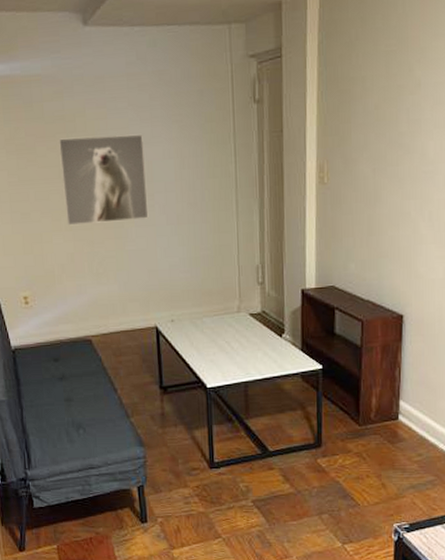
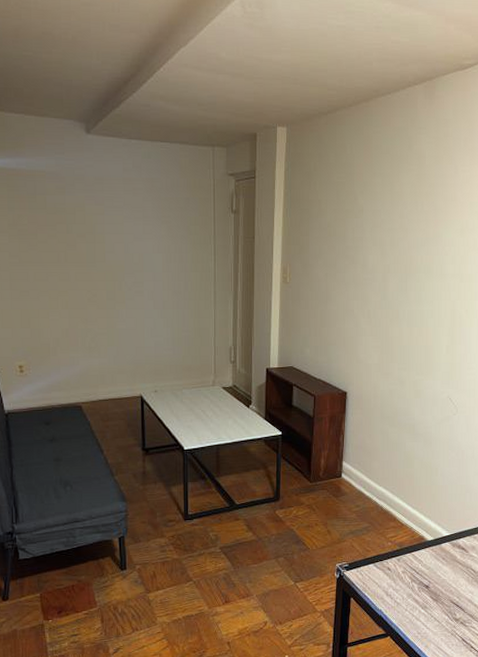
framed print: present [59,134,149,226] -> none [59,228,138,305]

